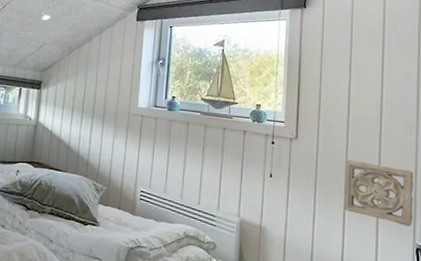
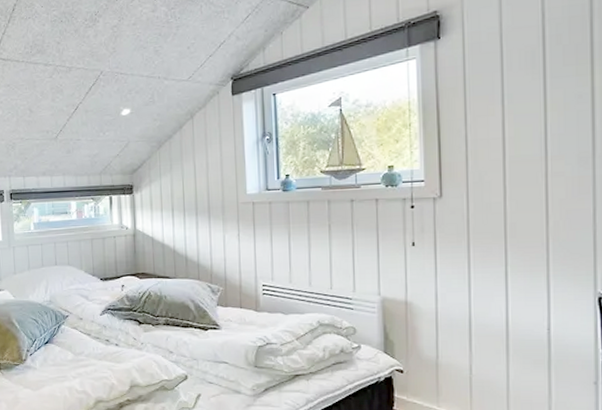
wall ornament: present [344,159,414,227] -> none [504,210,592,275]

